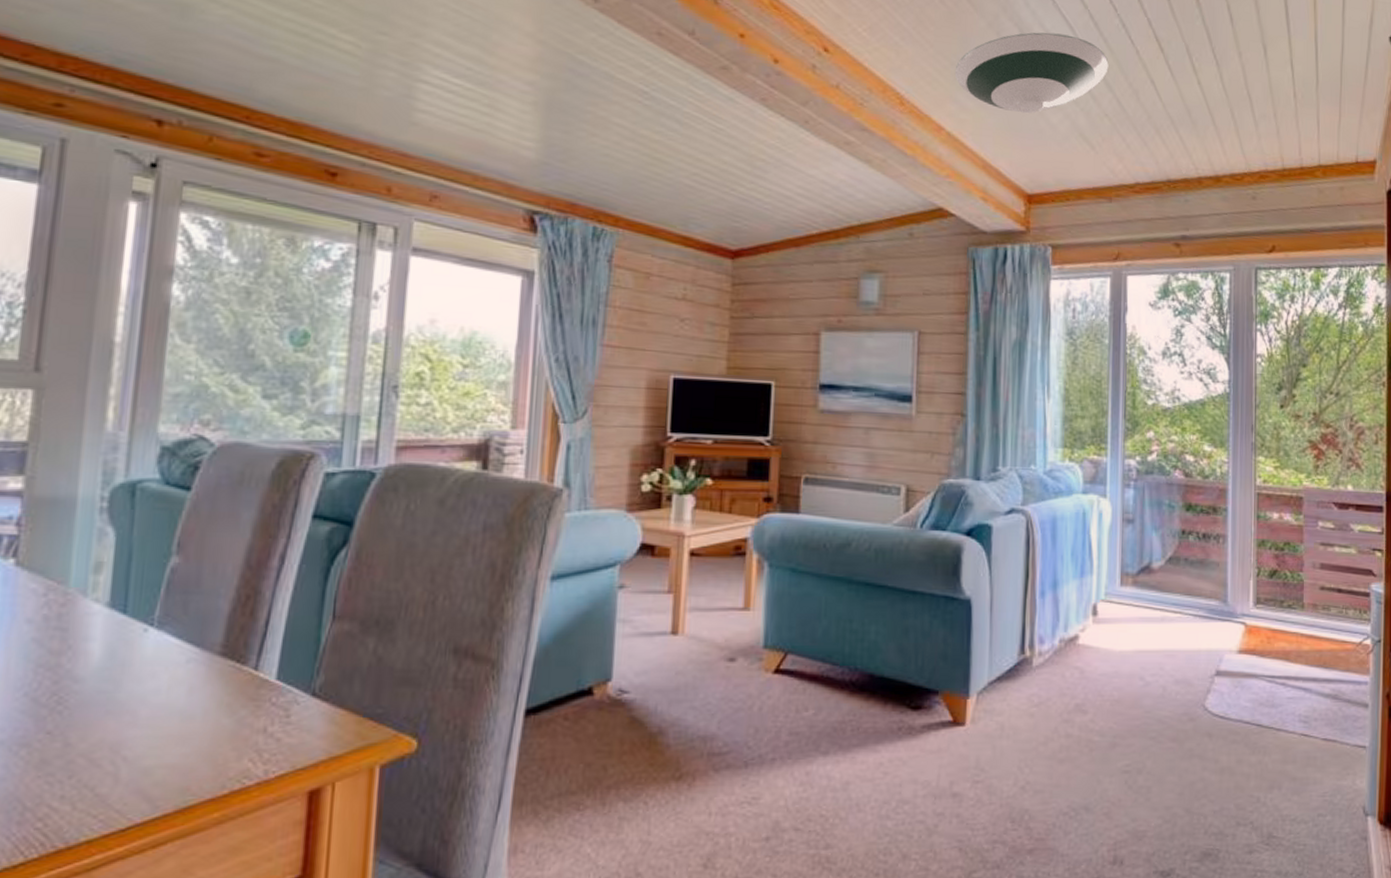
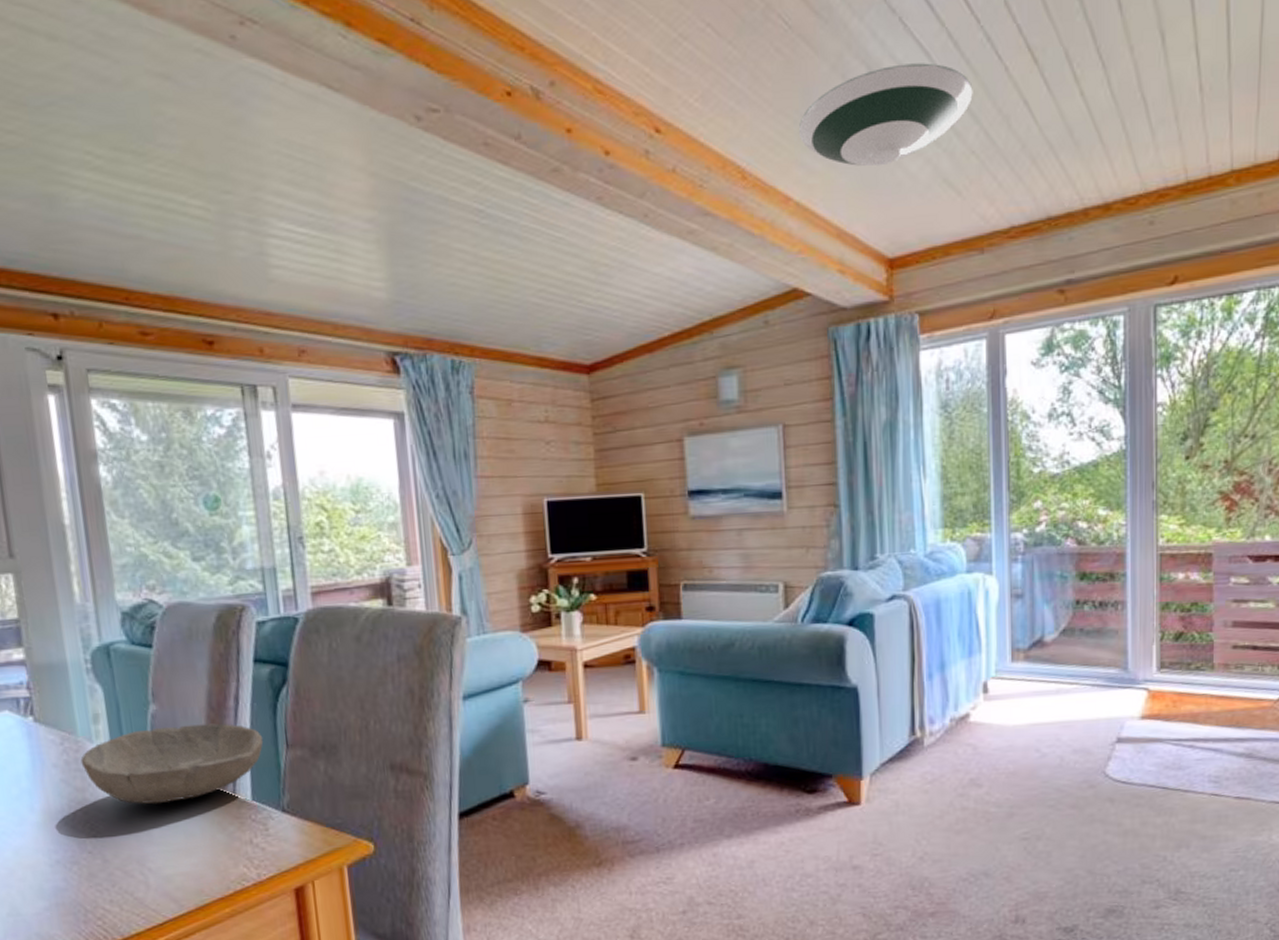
bowl: none [65,584,306,677] -> present [80,723,264,805]

